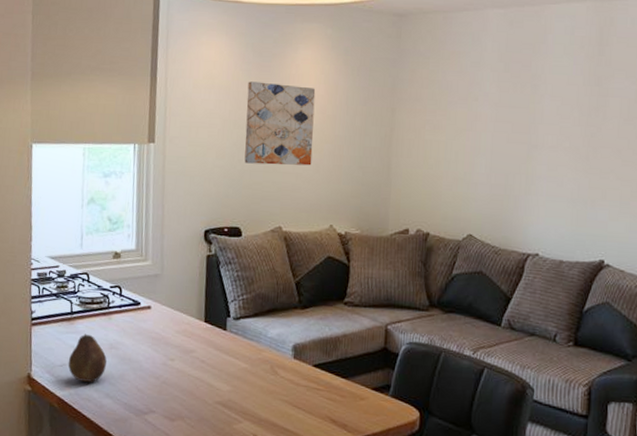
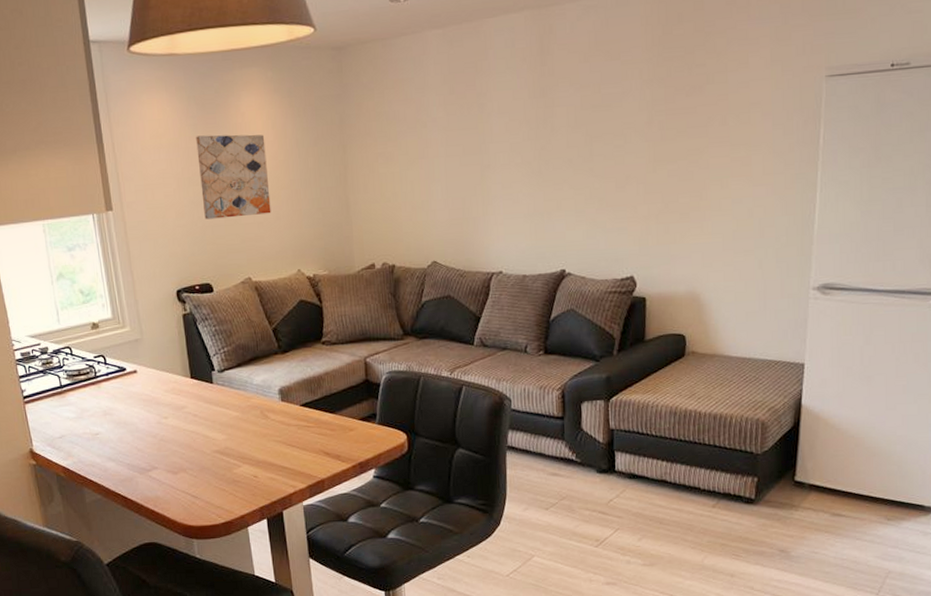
fruit: present [68,333,107,382] -> none [66,404,104,449]

